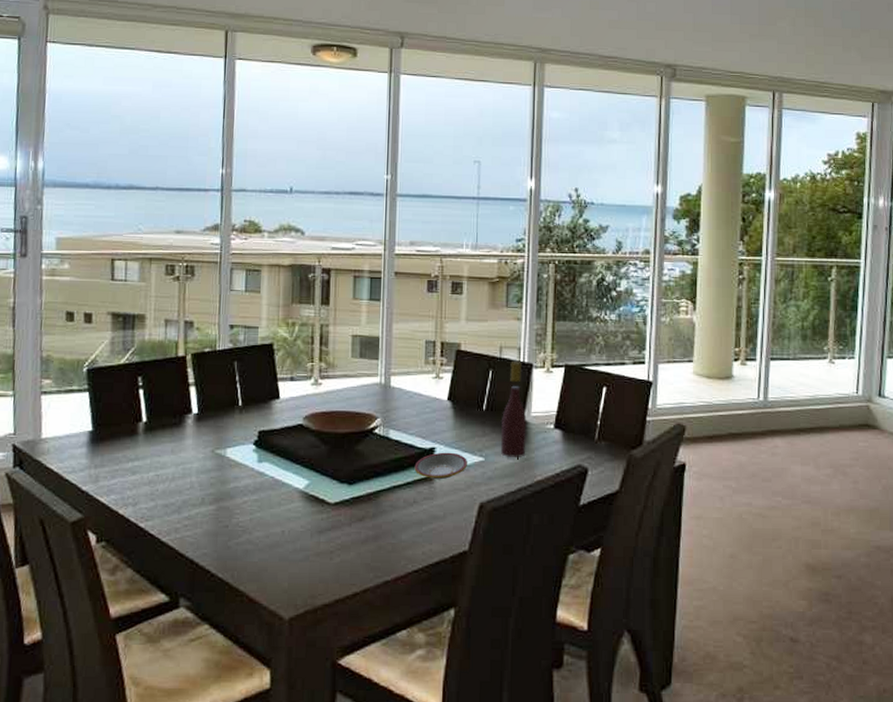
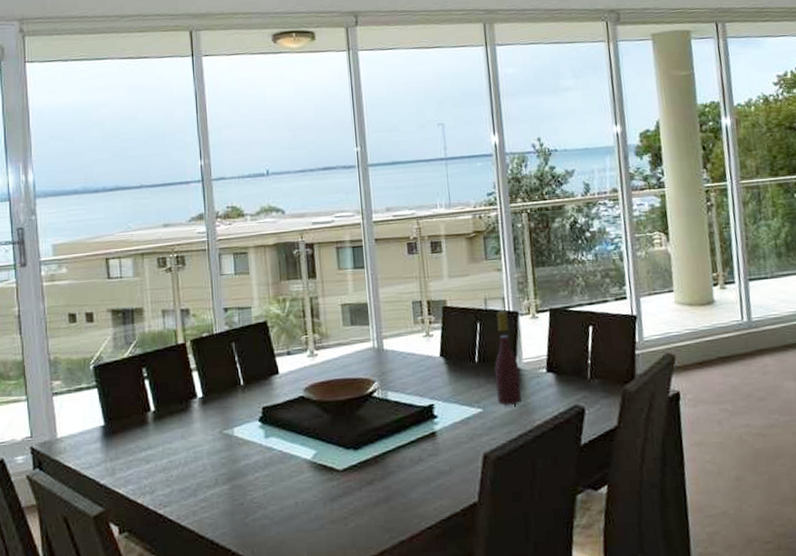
plate: present [414,452,467,480] -> none [416,407,467,436]

